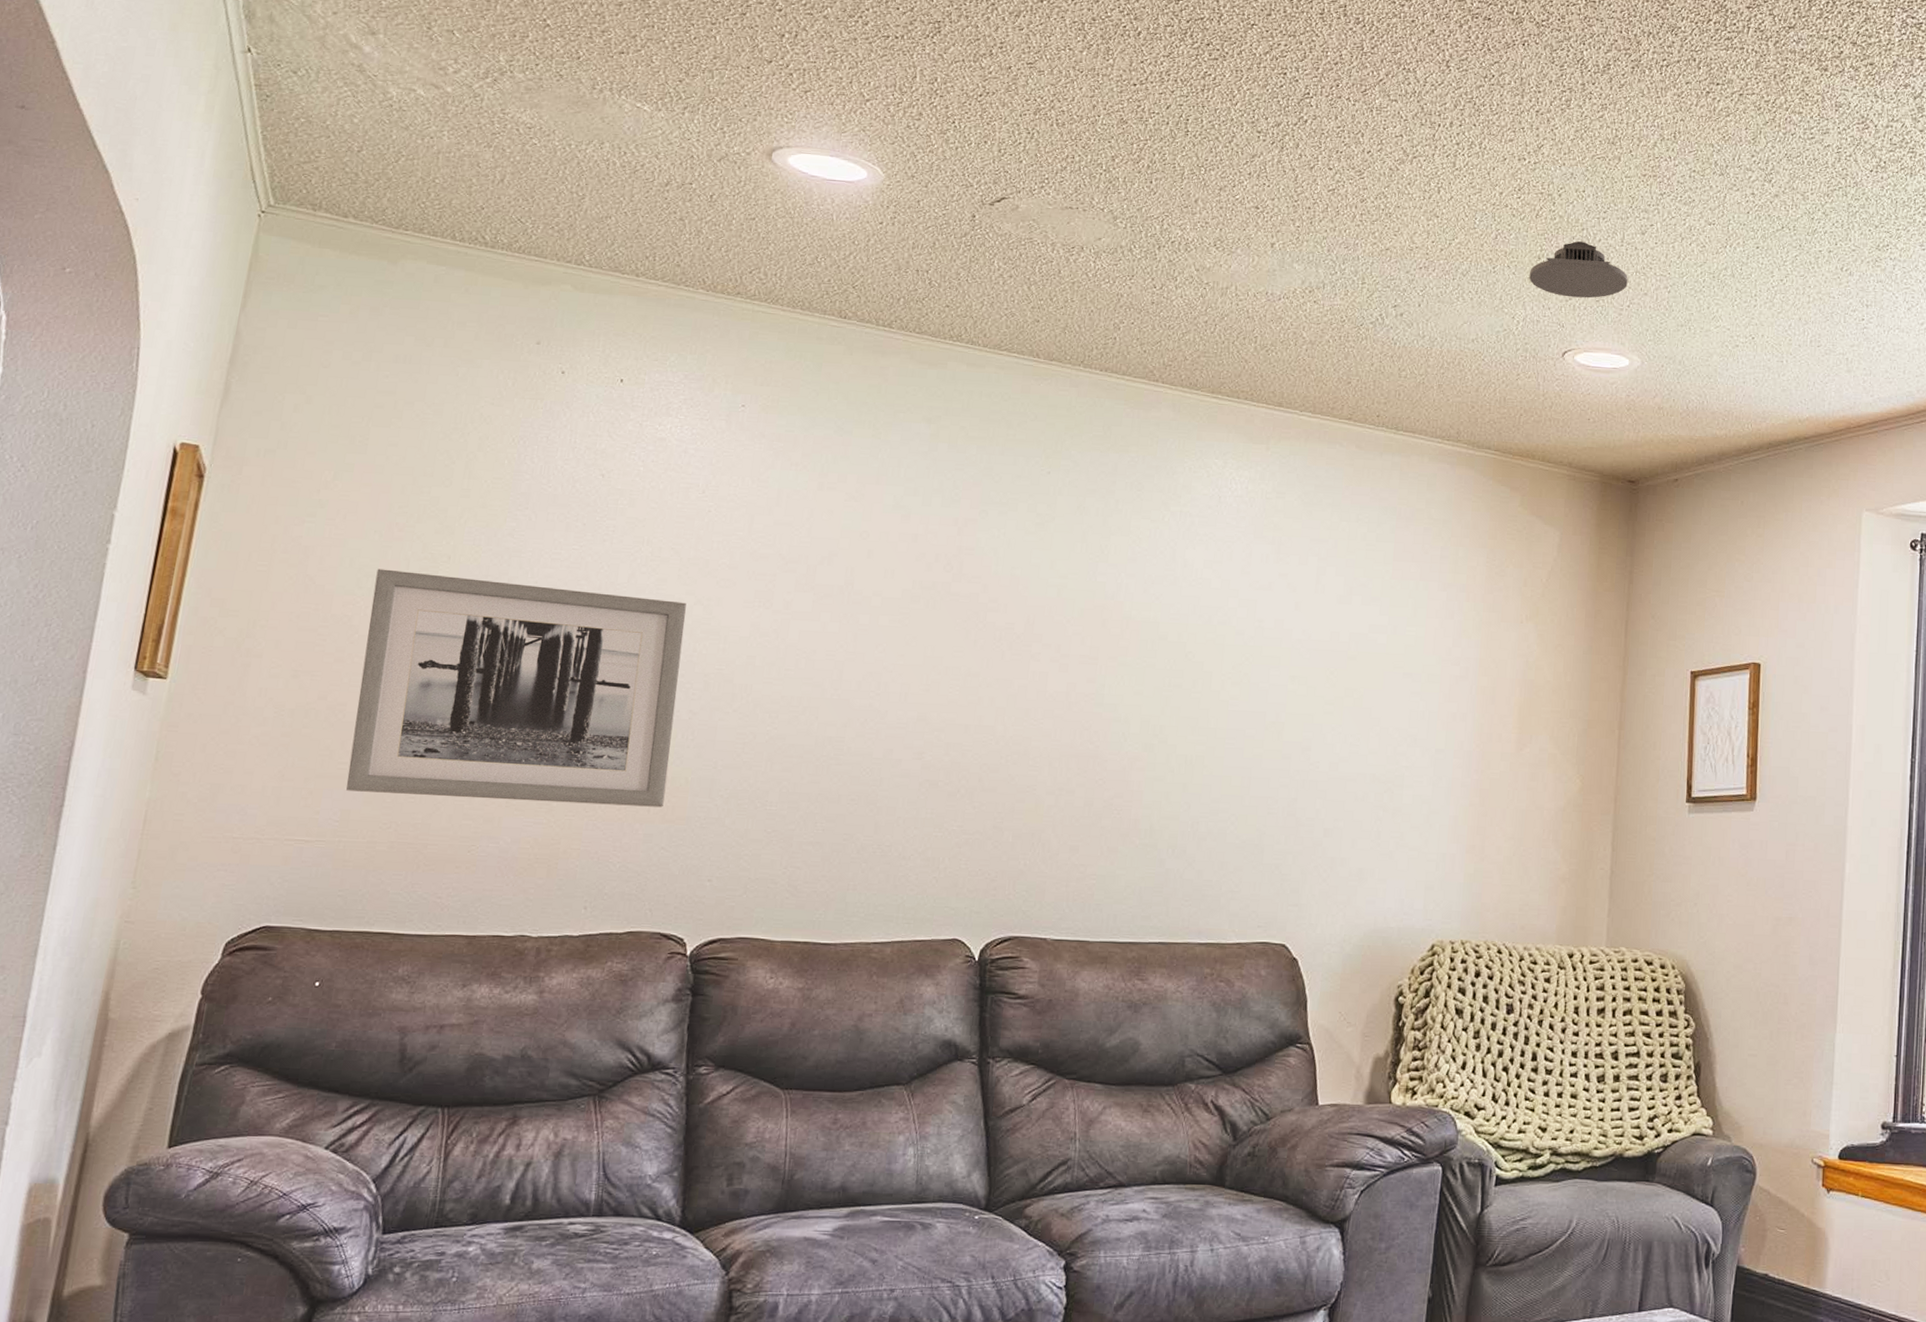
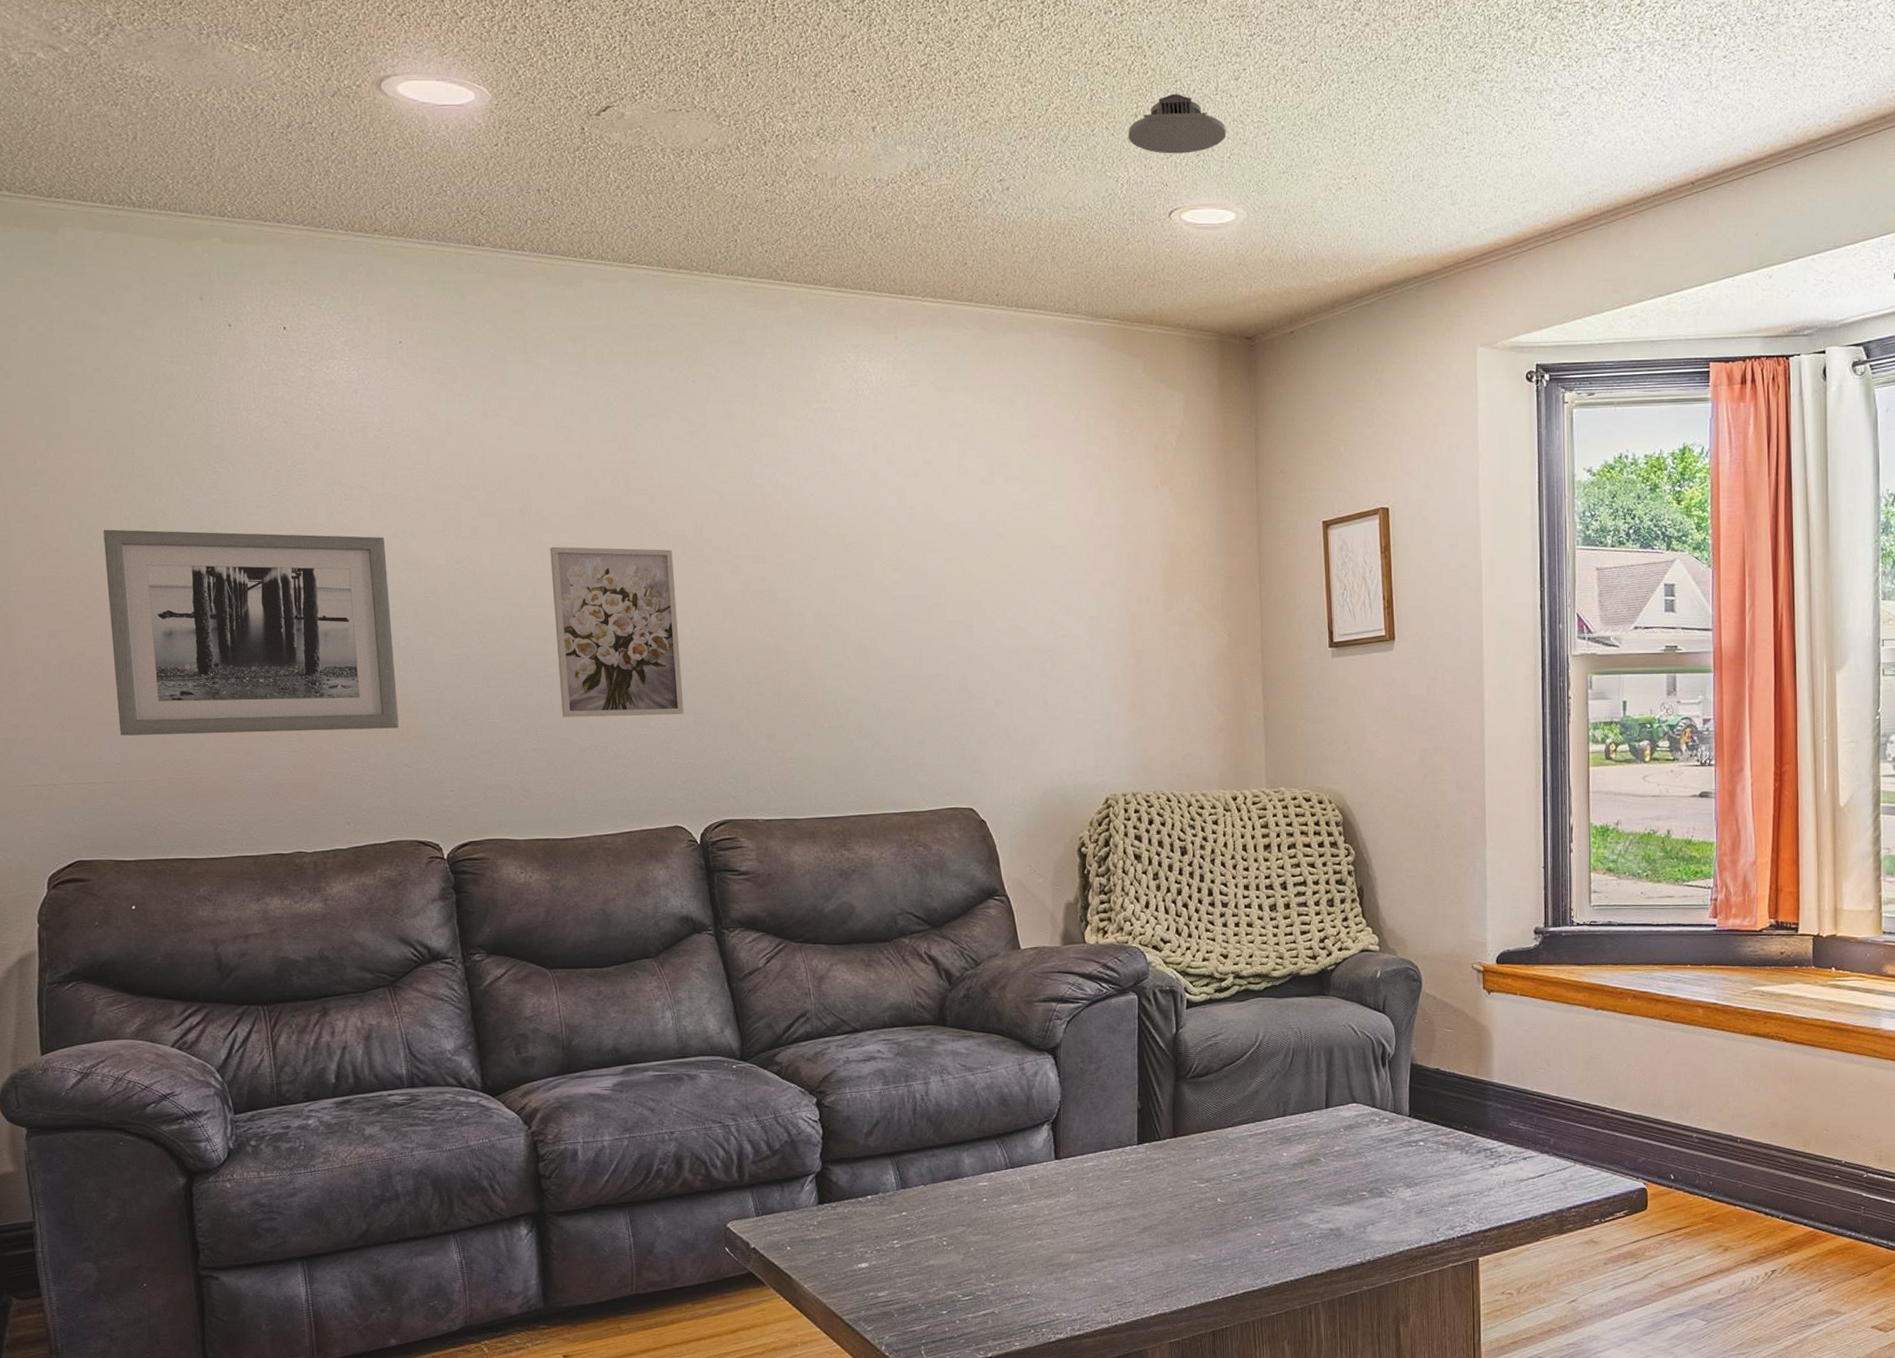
wall art: none [848,628,998,818] -> present [550,546,684,718]

